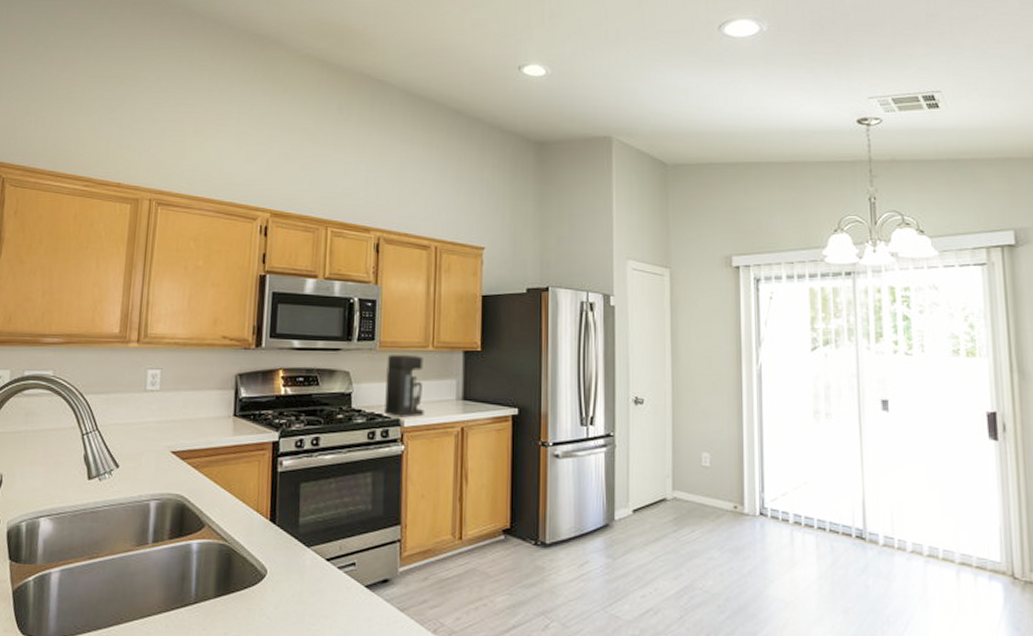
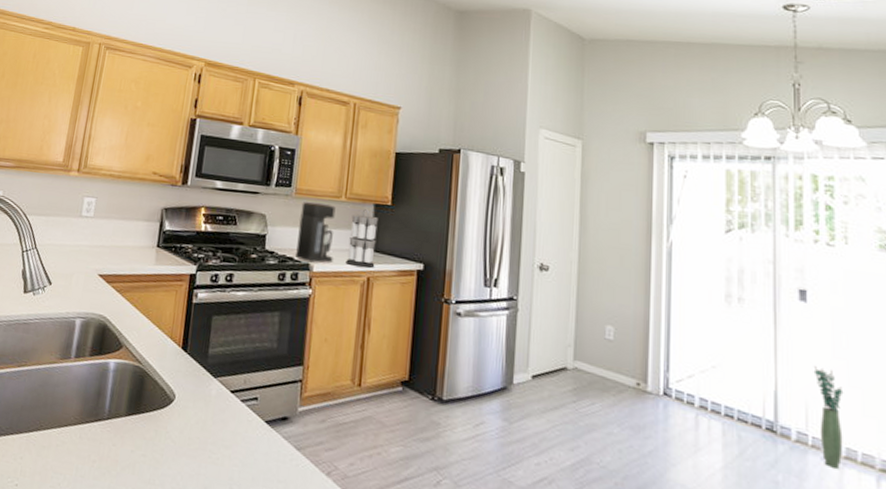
spice rack: none [437,356,468,419] -> present [345,208,378,269]
vase: none [897,472,926,567] -> present [813,366,844,469]

